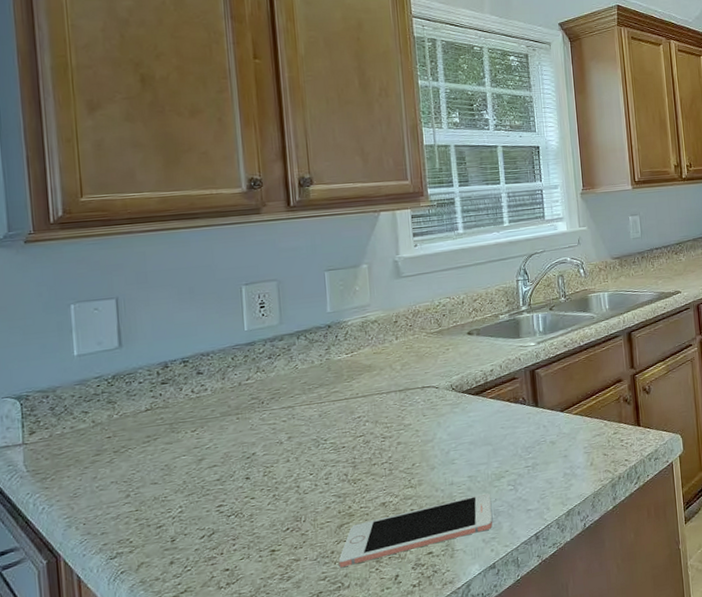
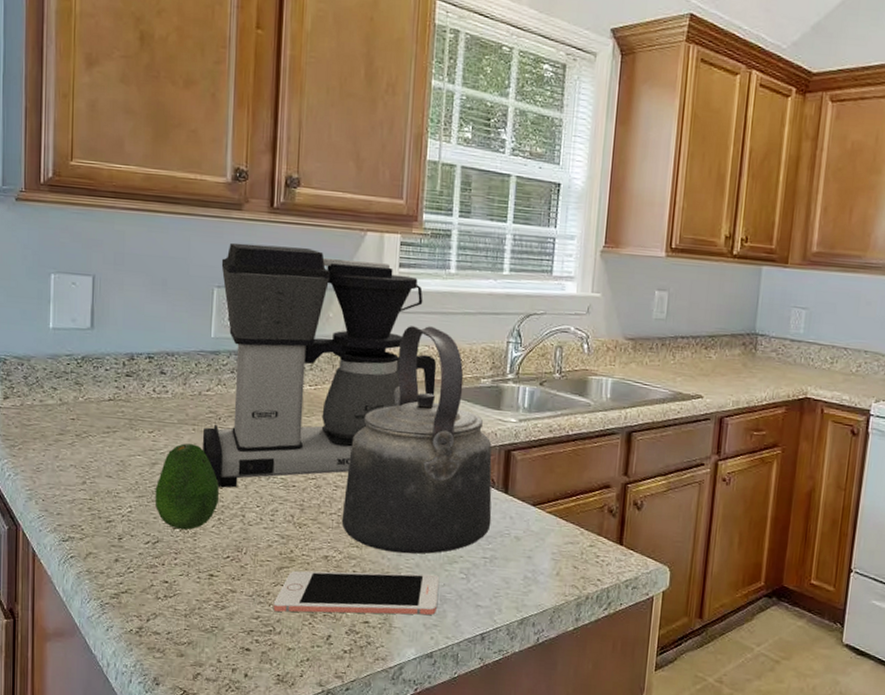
fruit: none [204,432,271,516] -> present [155,443,219,530]
coffee maker: none [246,235,462,466] -> present [203,242,437,488]
kettle: none [392,280,528,485] -> present [341,326,492,554]

